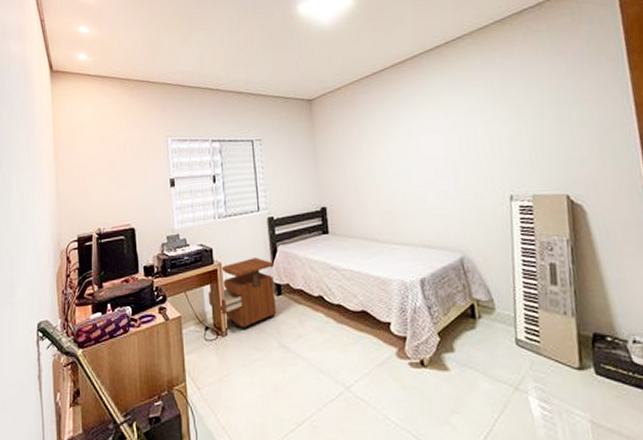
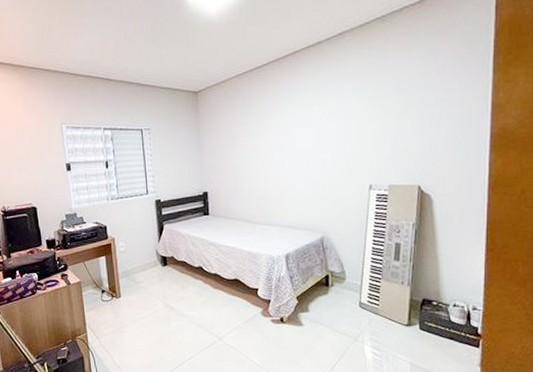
nightstand: present [207,257,277,329] -> none [103,234,163,292]

